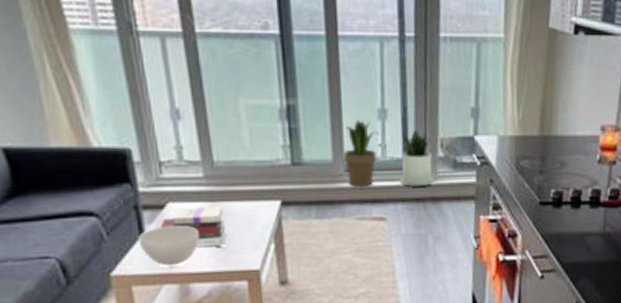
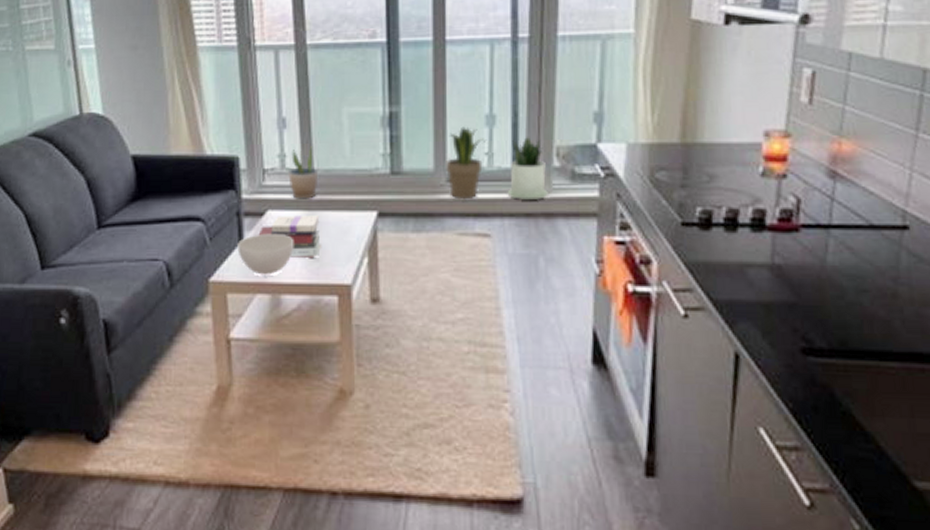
potted plant: none [187,138,219,191] -> present [288,146,317,199]

